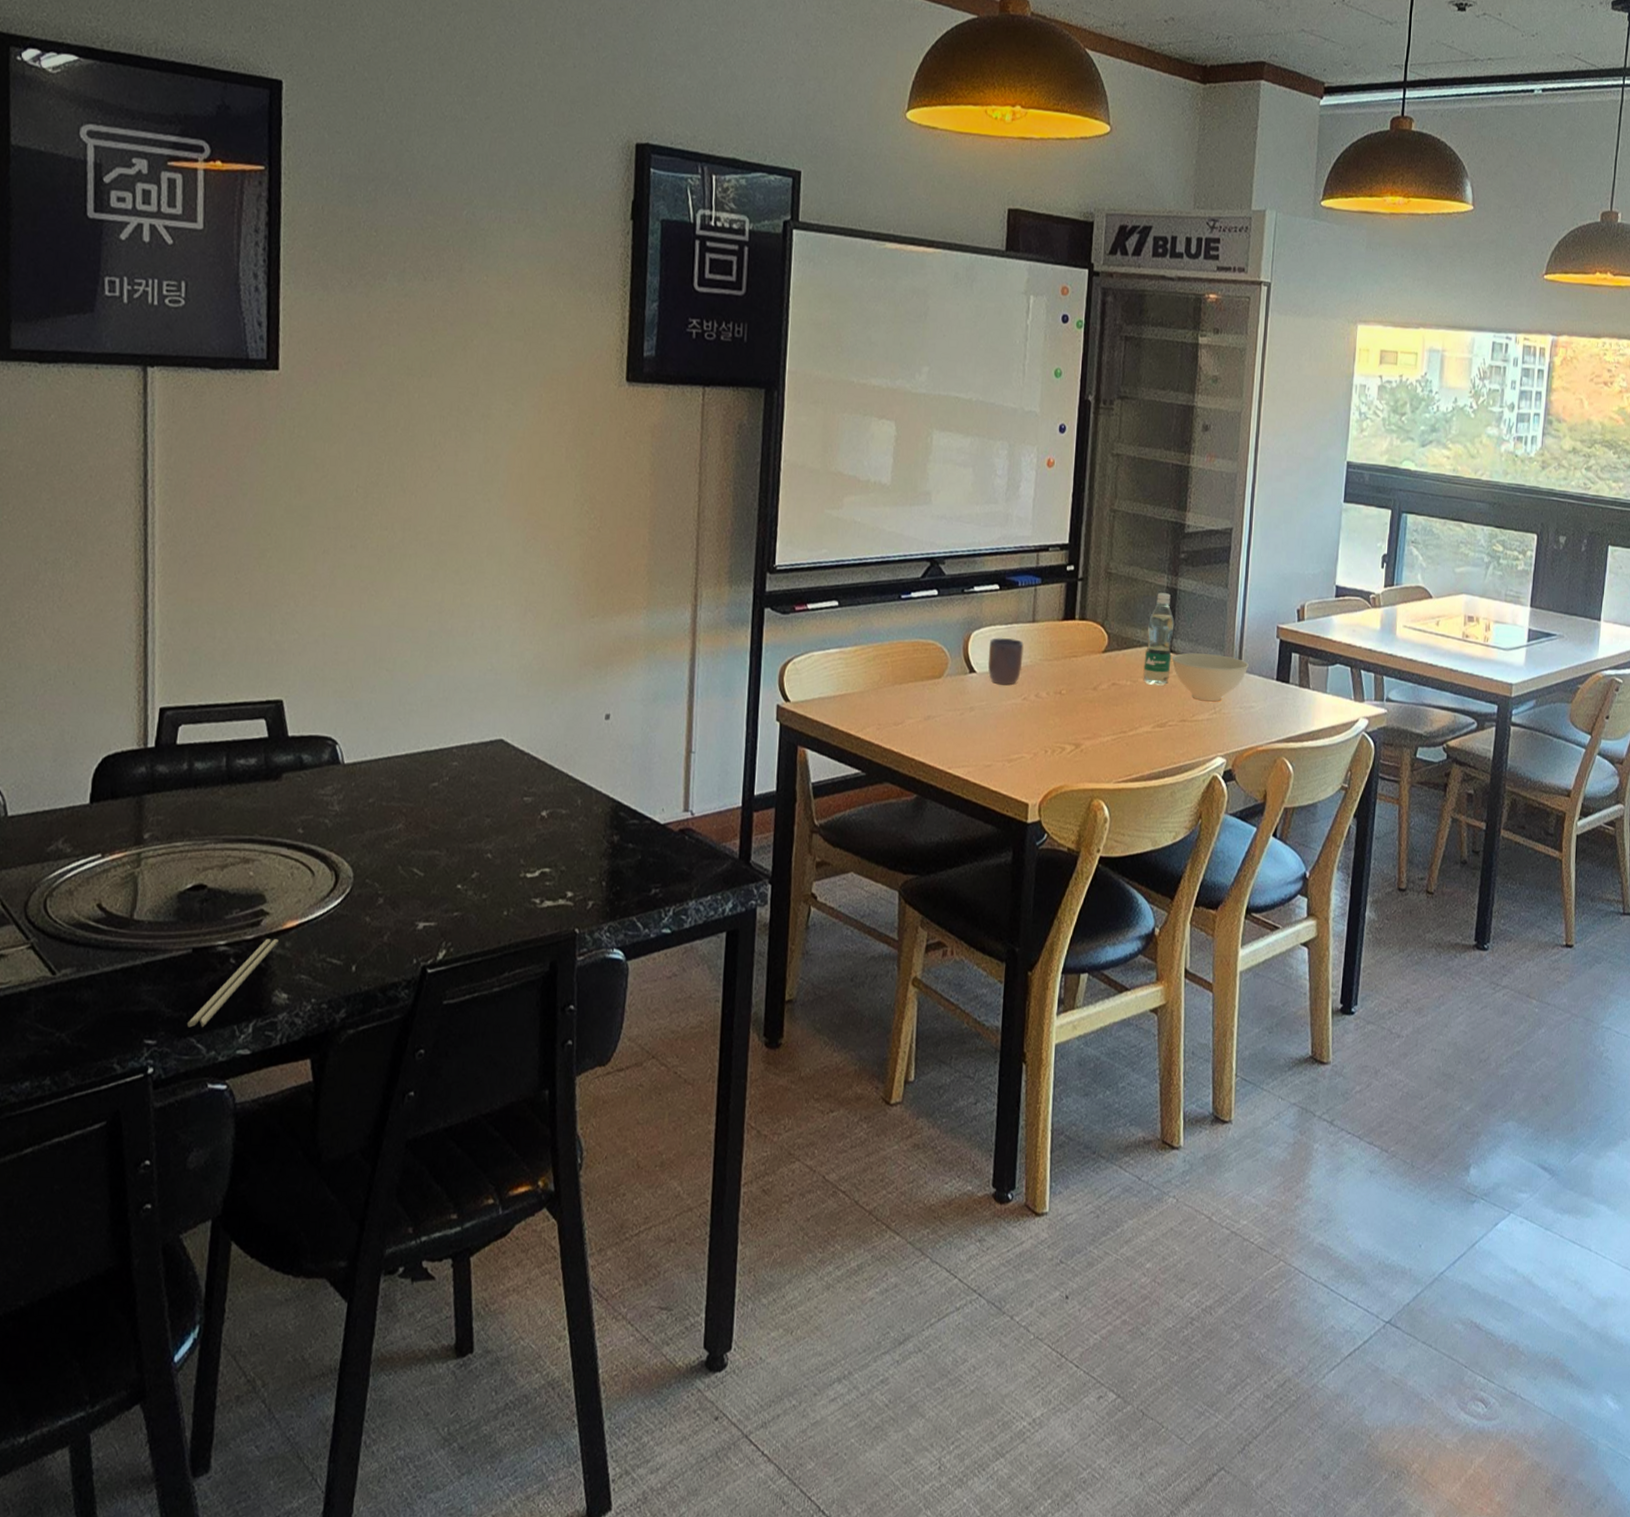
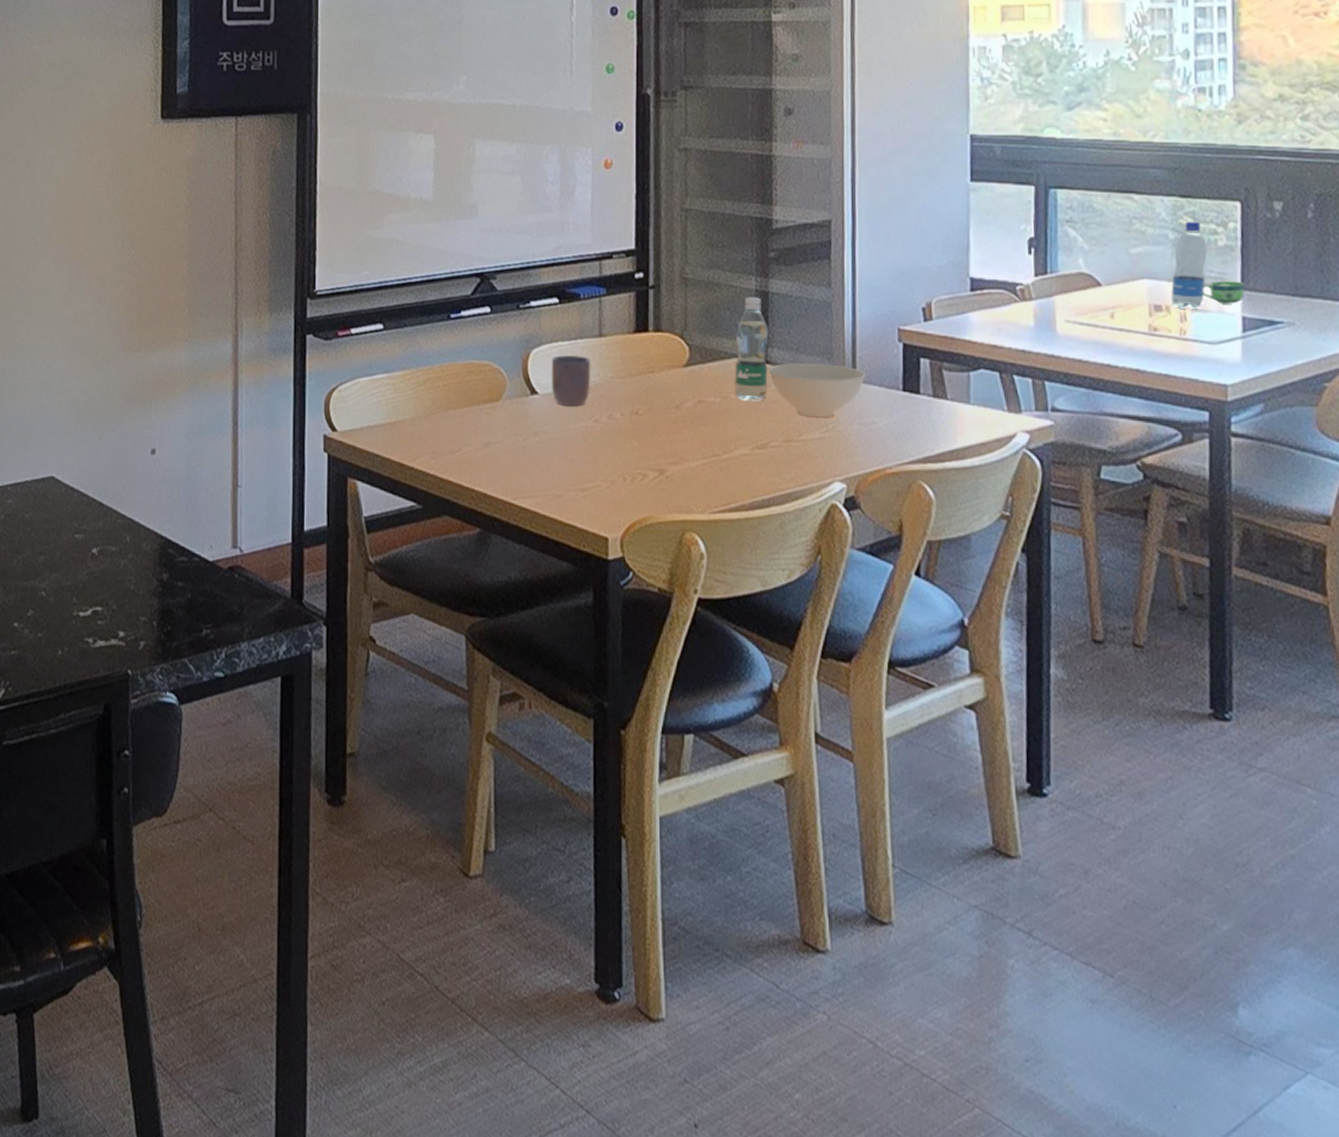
bottle: none [1481,548,1510,622] -> present [1171,221,1207,310]
cup: none [1503,598,1533,618] -> present [1203,281,1245,304]

